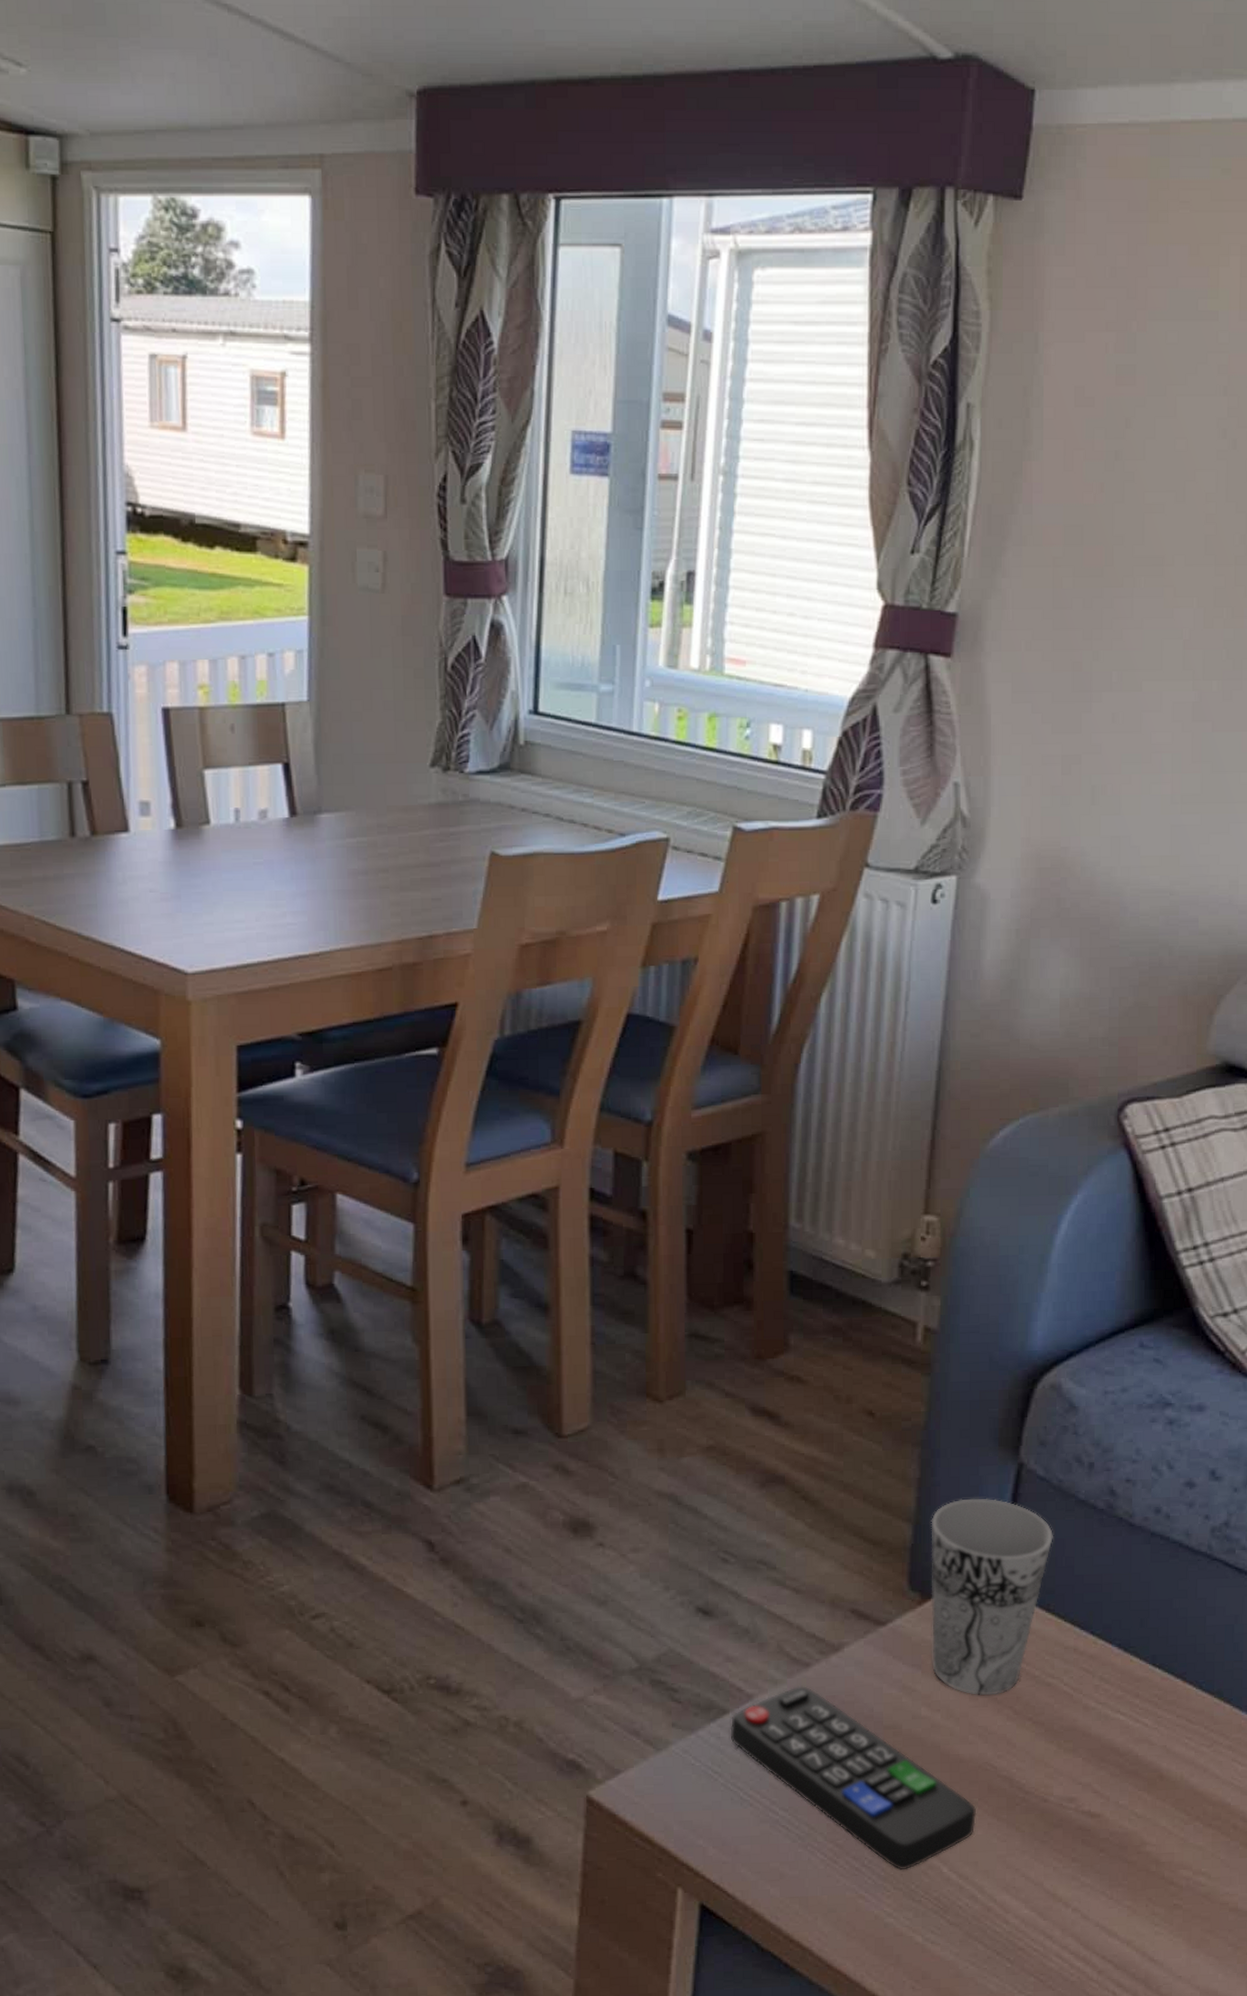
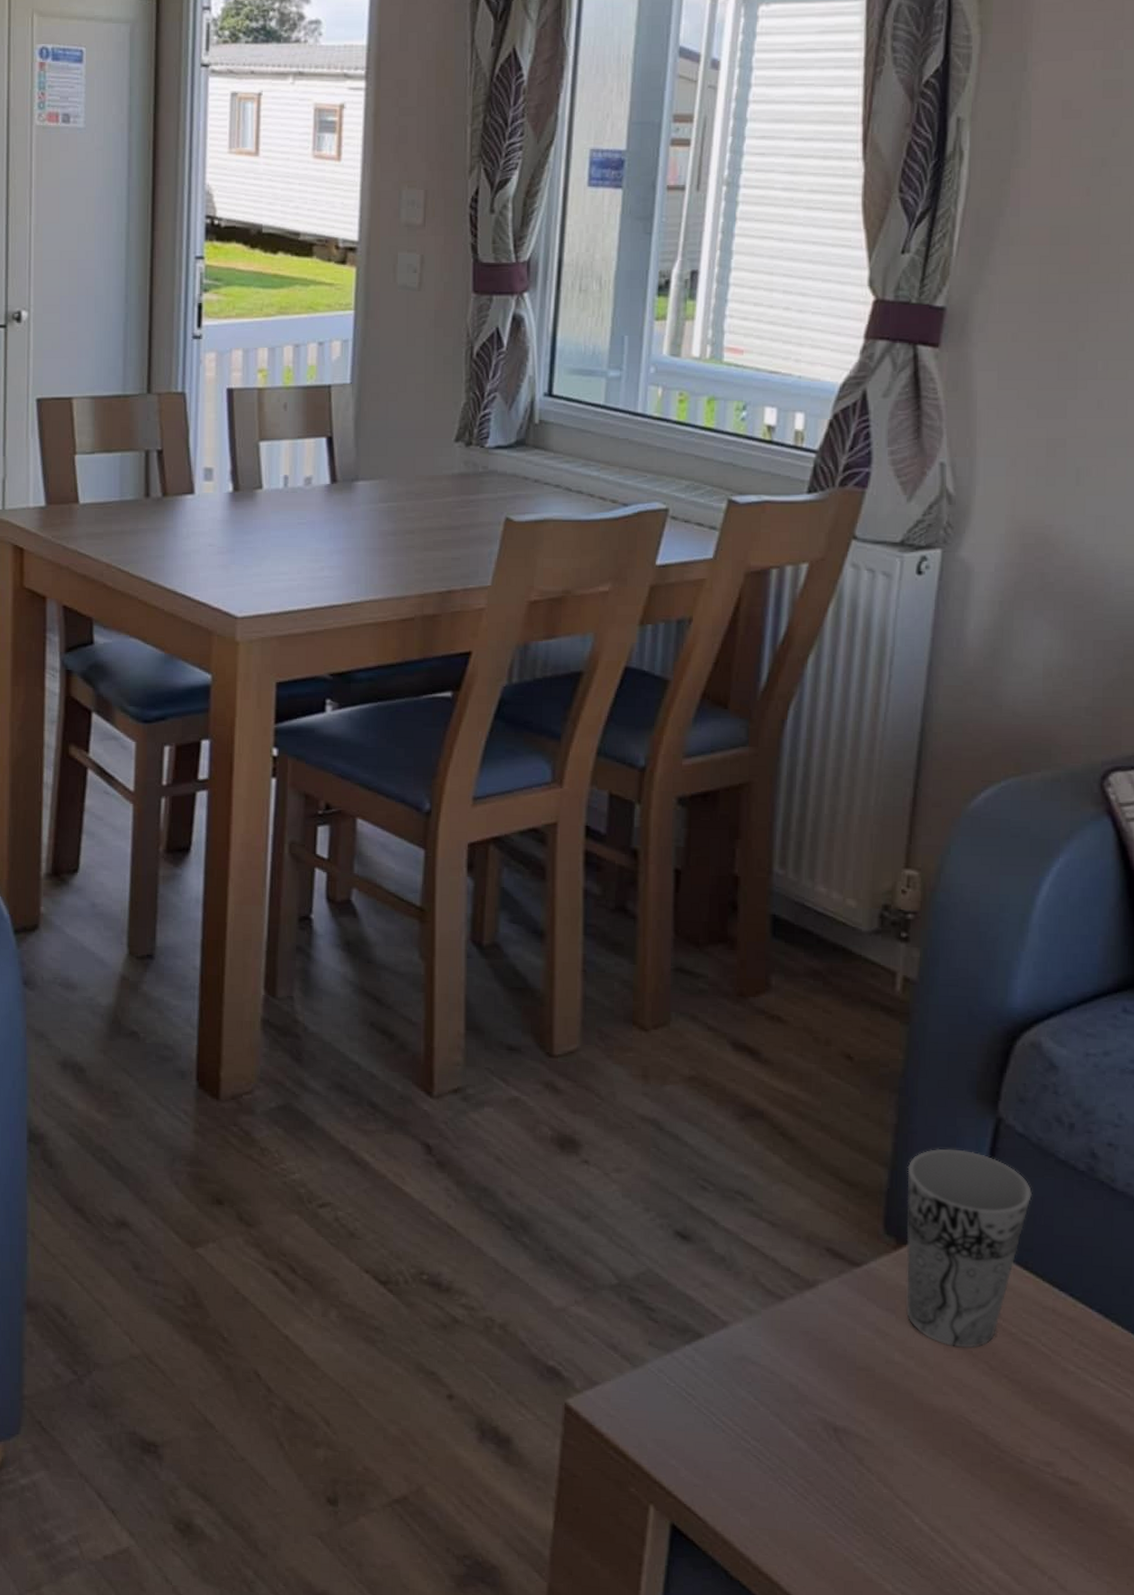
remote control: present [730,1685,977,1871] -> none [704,1317,950,1516]

